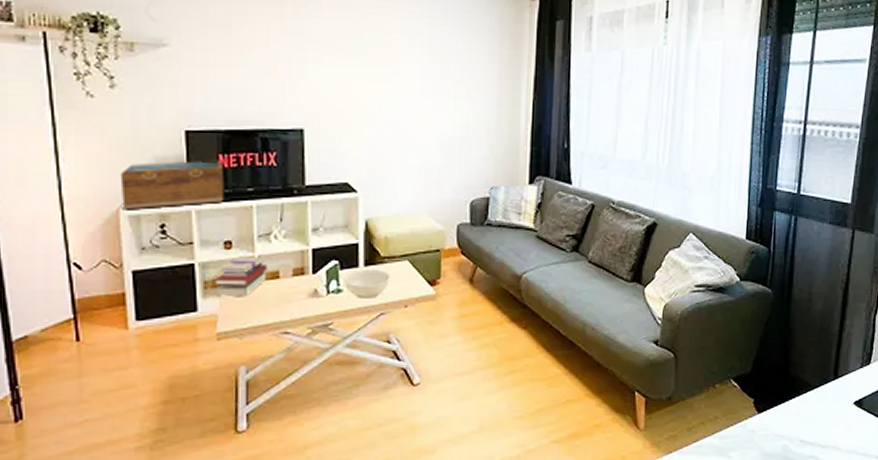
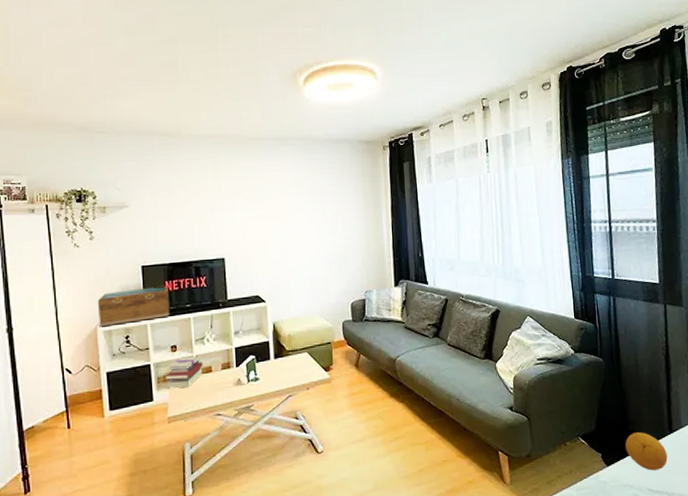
bowl: present [344,269,390,299] -> none [260,360,295,385]
fruit: none [782,376,828,420] -> present [625,432,668,471]

